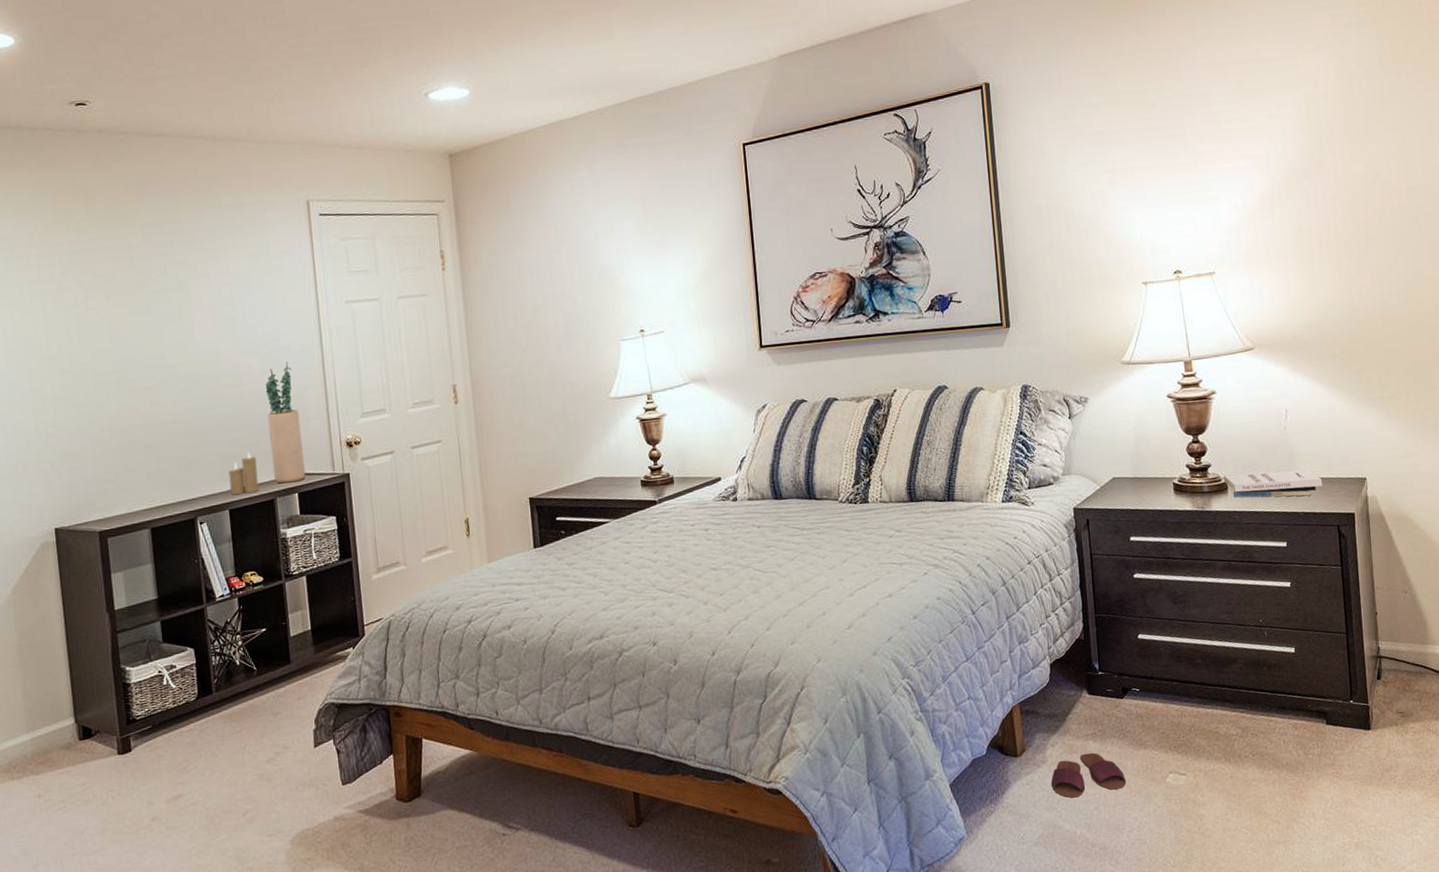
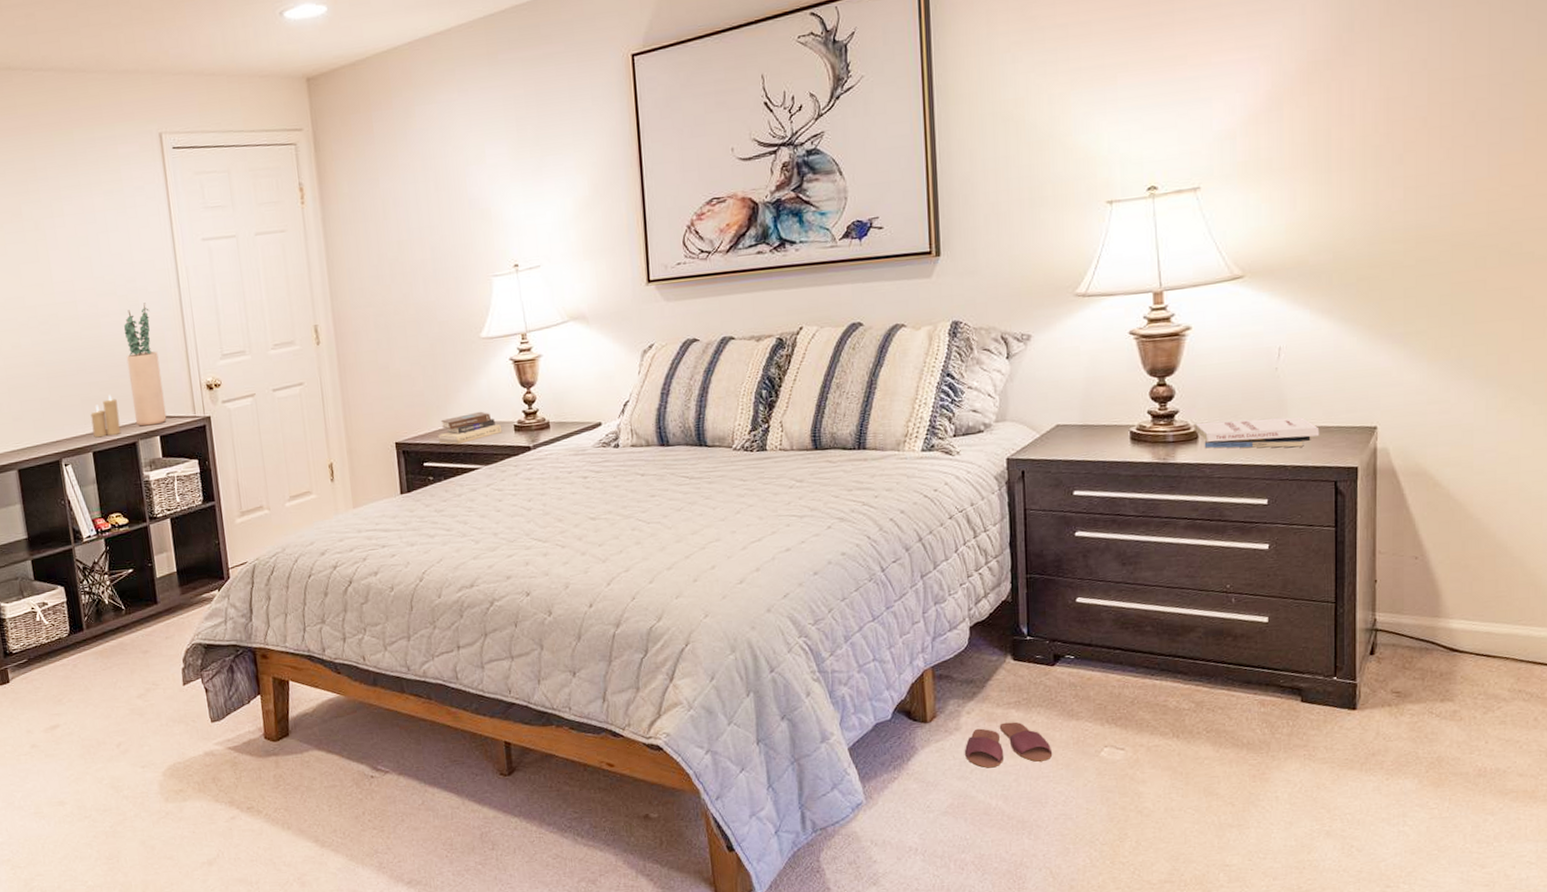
books: none [568,467,630,500] -> present [437,411,503,445]

